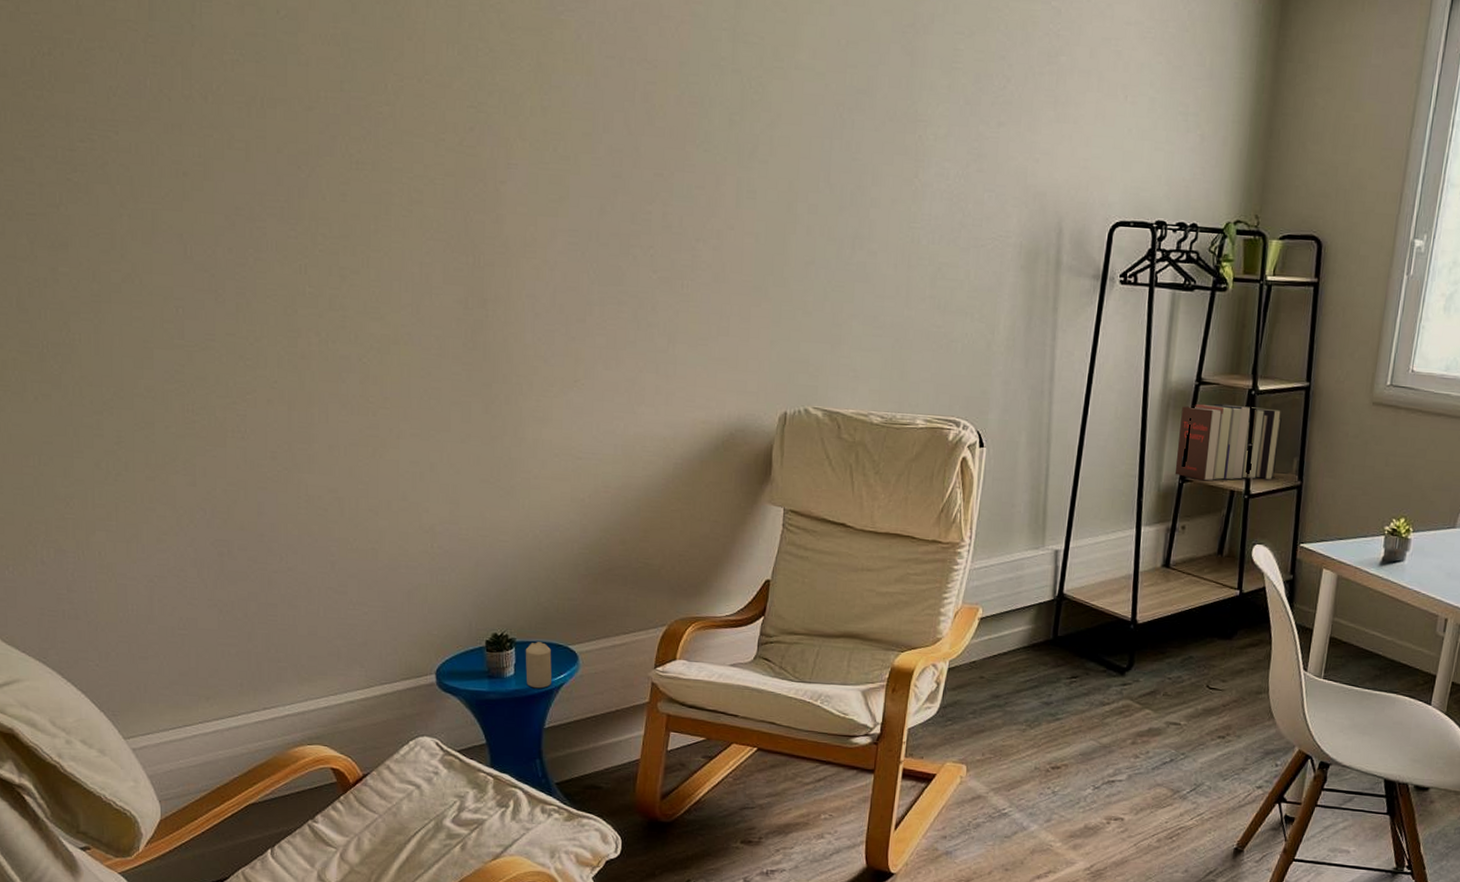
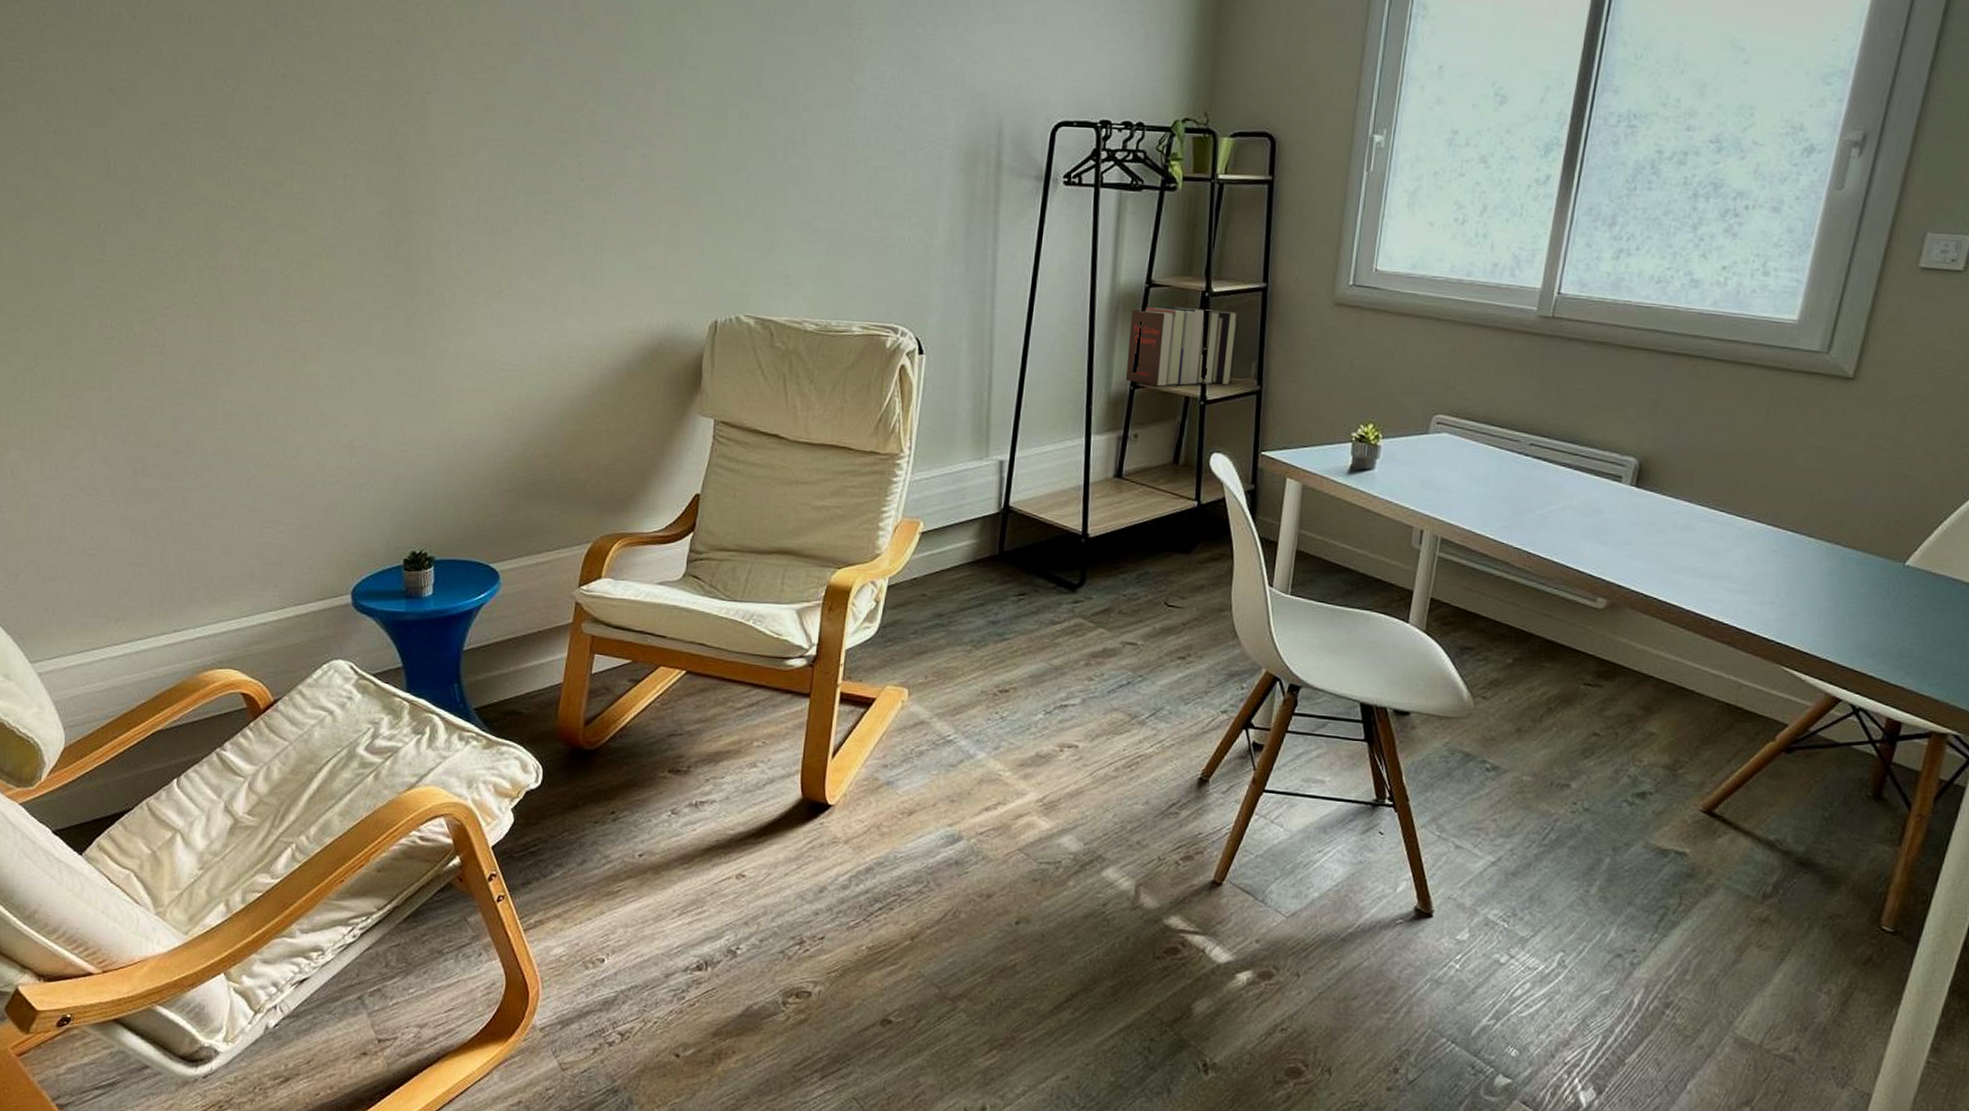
candle: present [525,641,552,689] -> none [444,559,472,609]

